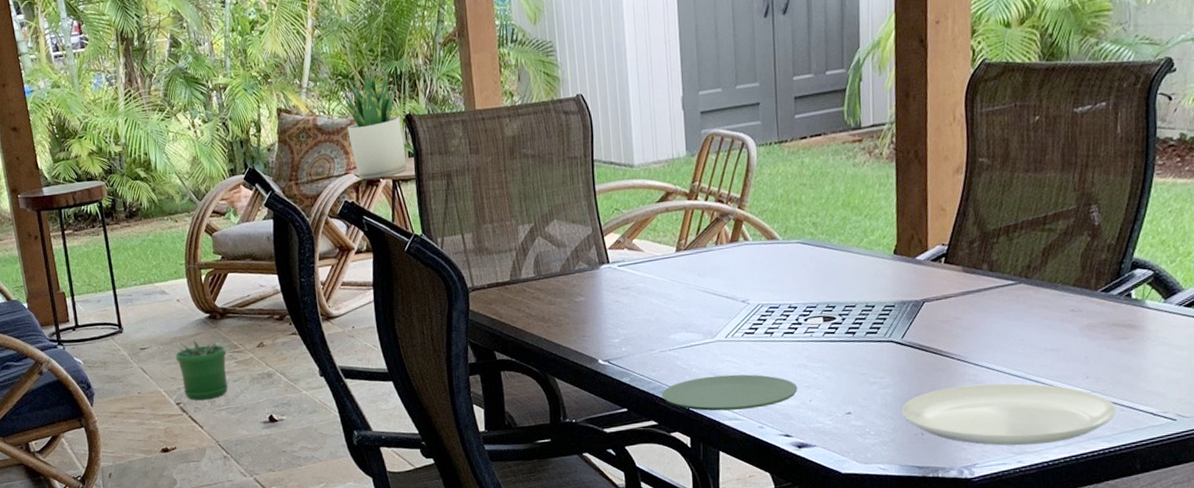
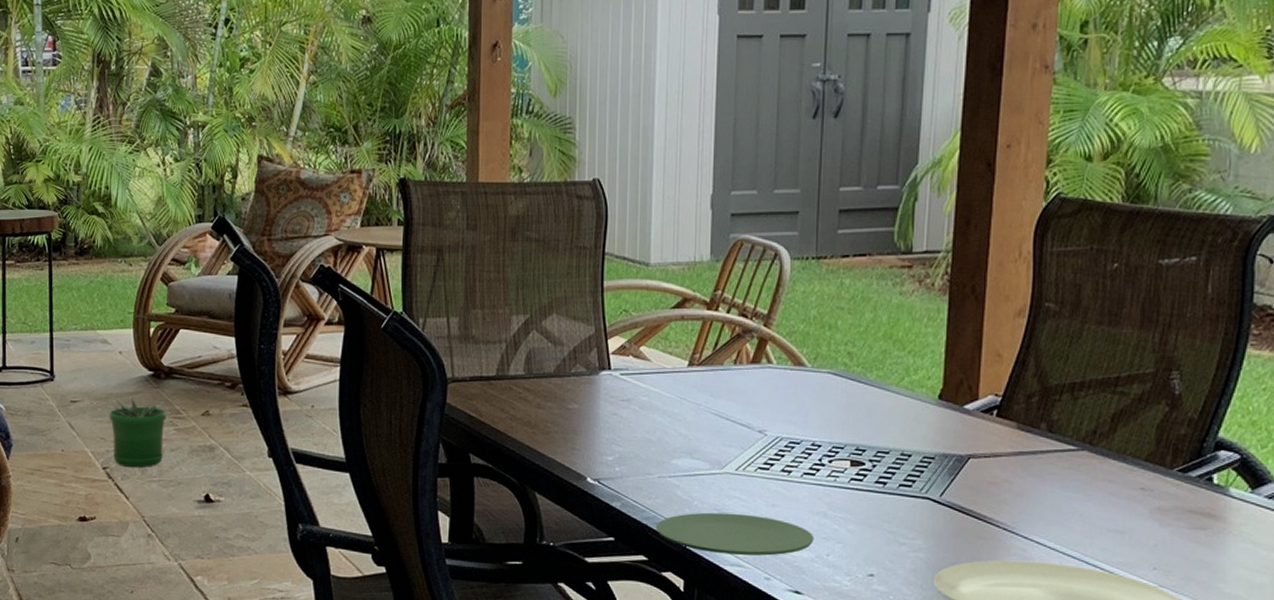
planter: present [341,64,406,180] -> none [332,121,394,245]

